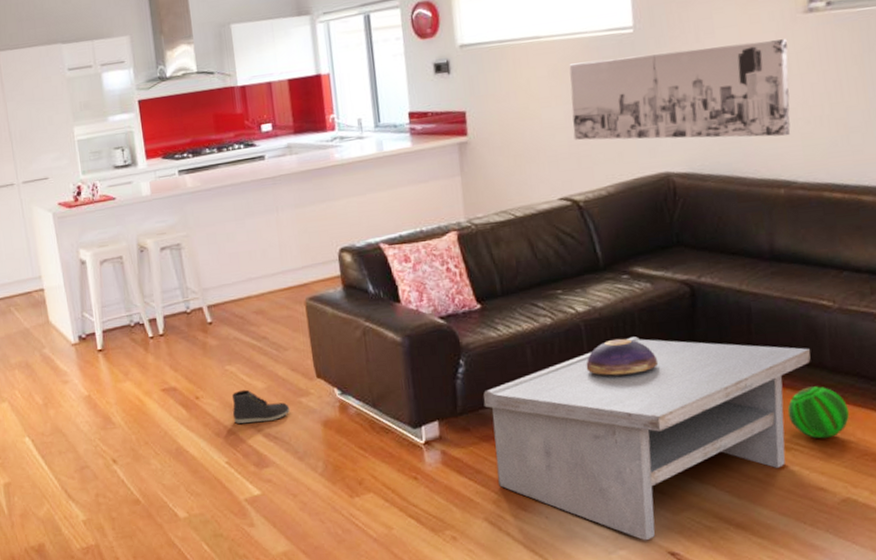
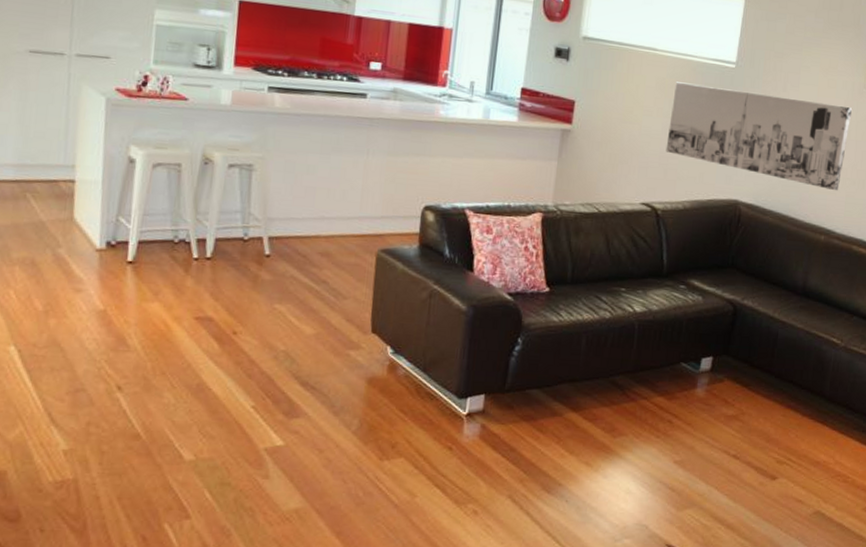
sneaker: present [232,389,290,424] -> none [271,332,336,370]
coffee table: present [483,336,811,541] -> none [529,343,816,533]
decorative bowl: present [586,338,659,376] -> none [631,342,694,377]
ball: present [787,386,850,439] -> none [787,411,835,458]

